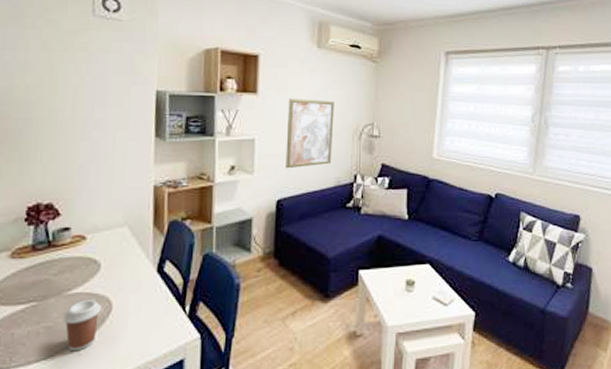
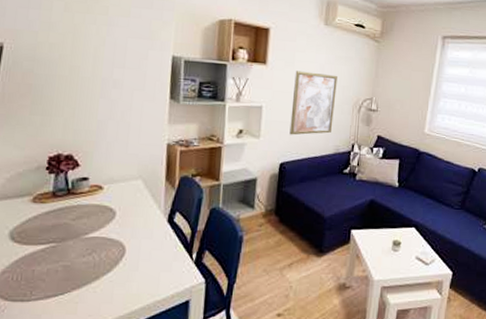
coffee cup: present [63,300,101,351] -> none [80,243,115,289]

